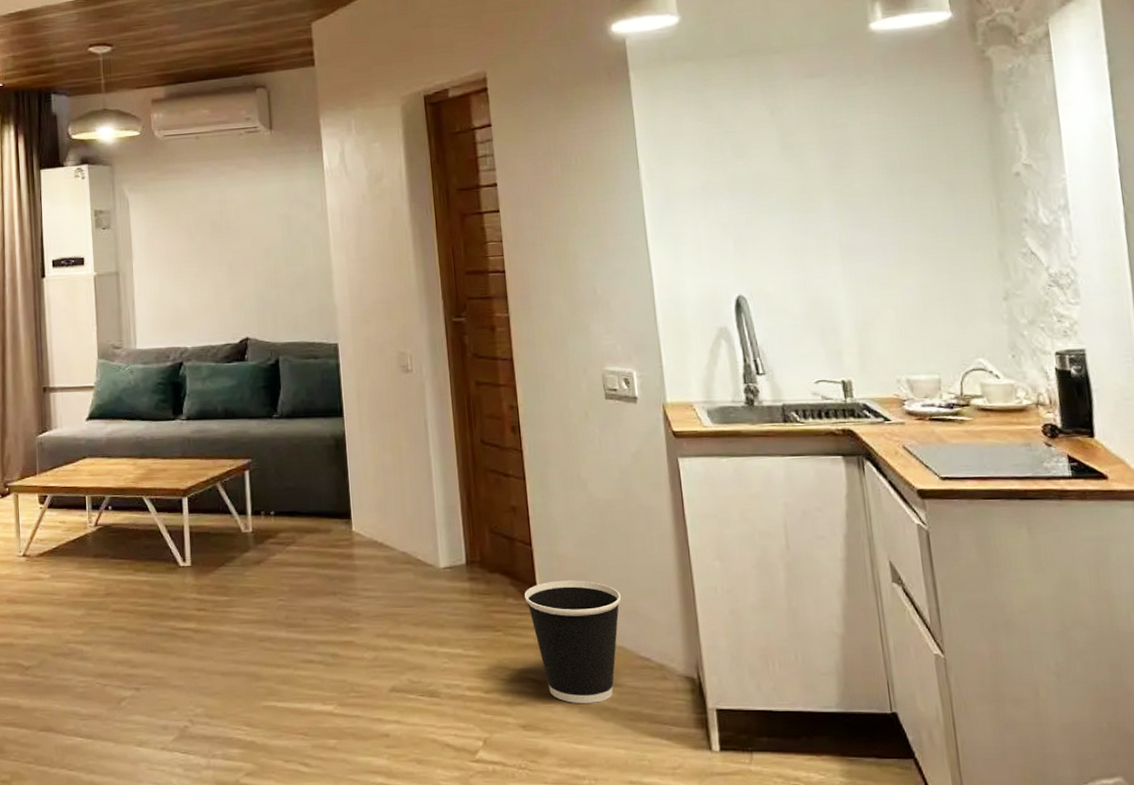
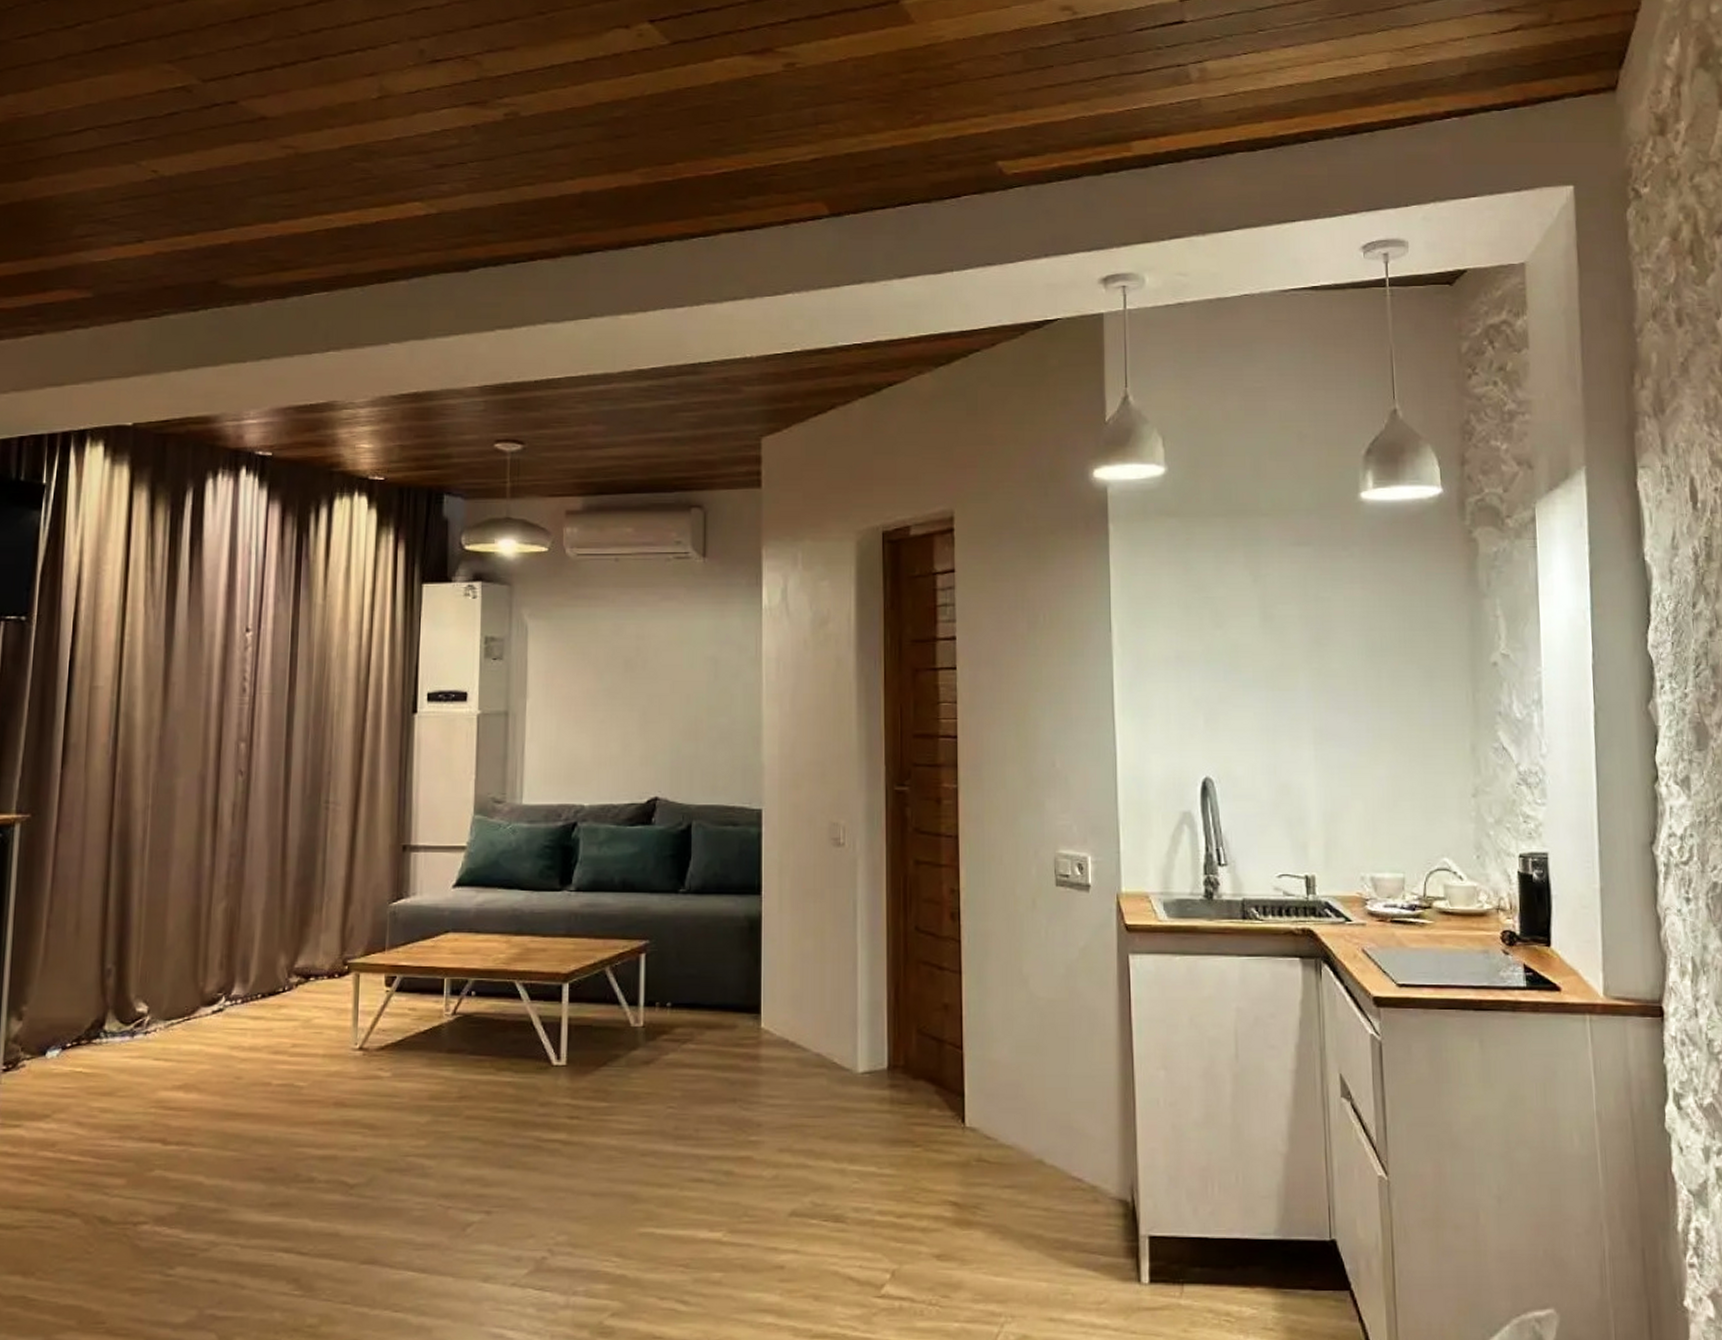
wastebasket: present [524,580,621,703] -> none [949,1089,1056,1229]

